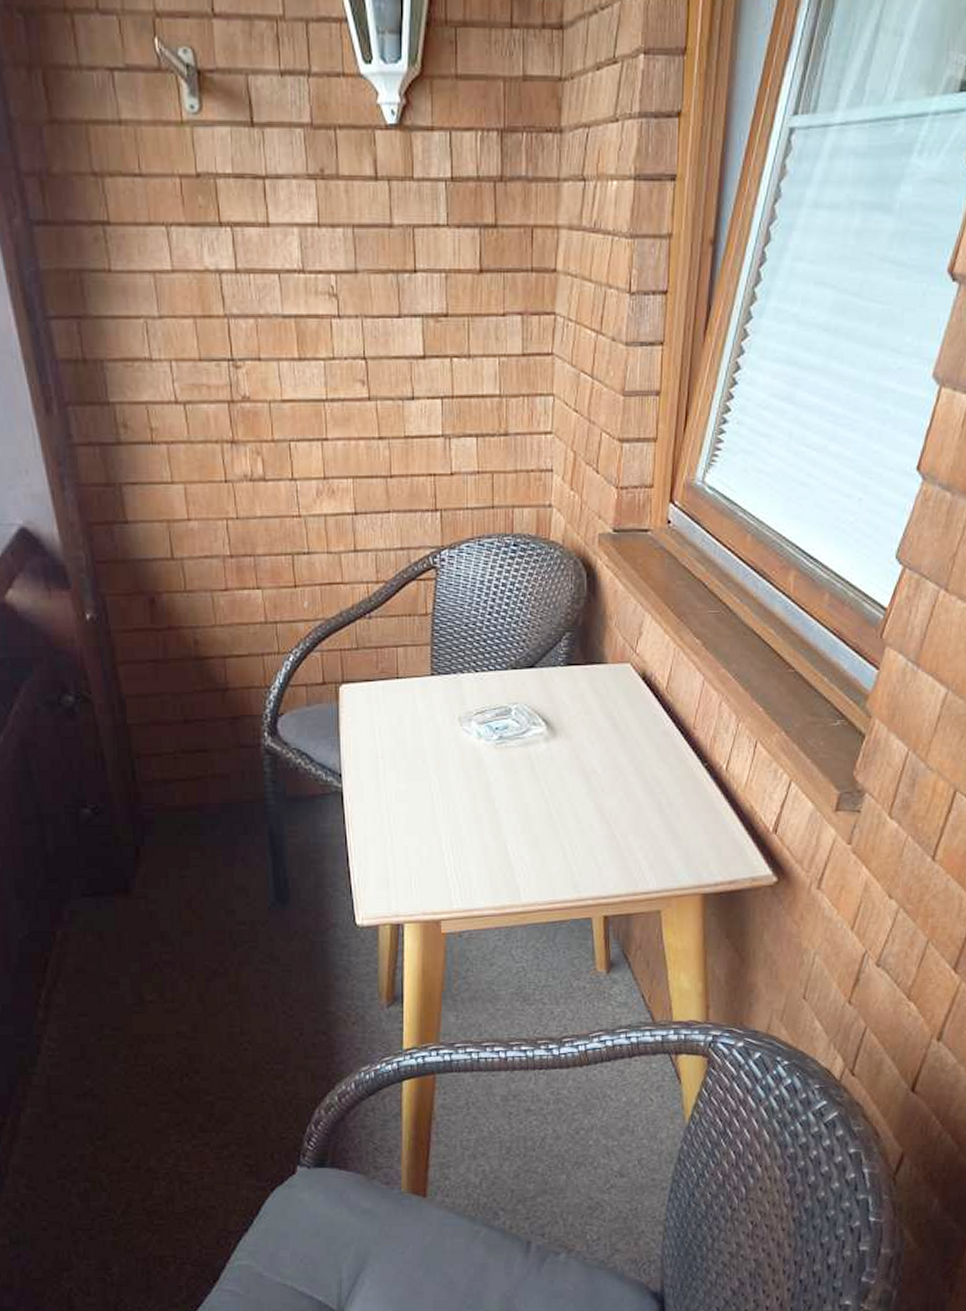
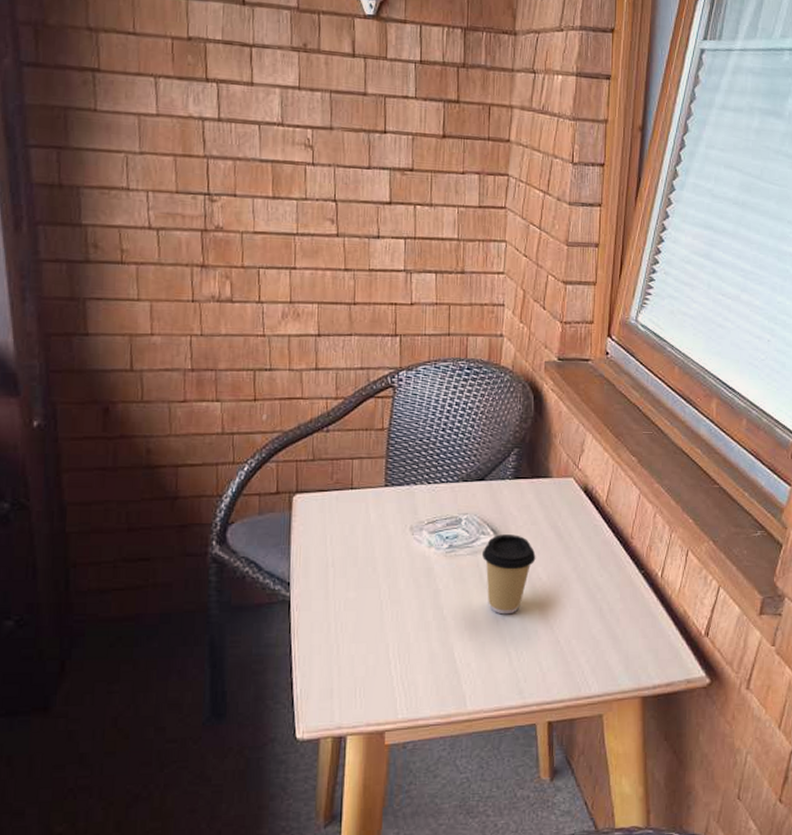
coffee cup: none [533,725,590,808] -> present [481,534,536,615]

